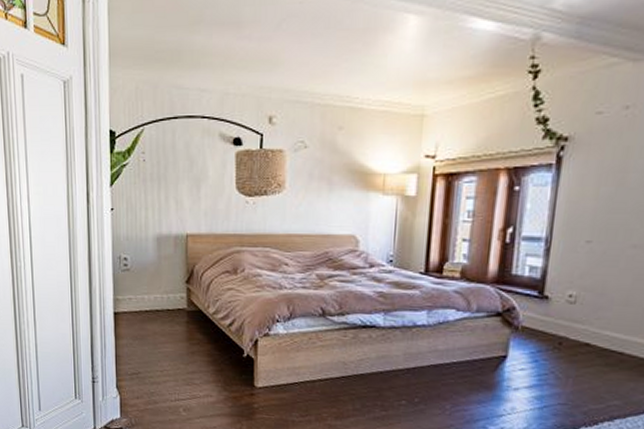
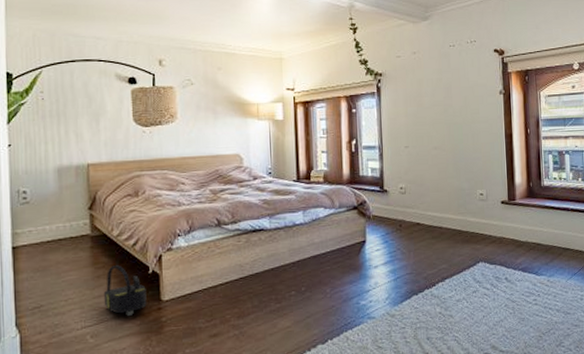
backpack: none [197,343,240,396] -> present [103,264,147,316]

